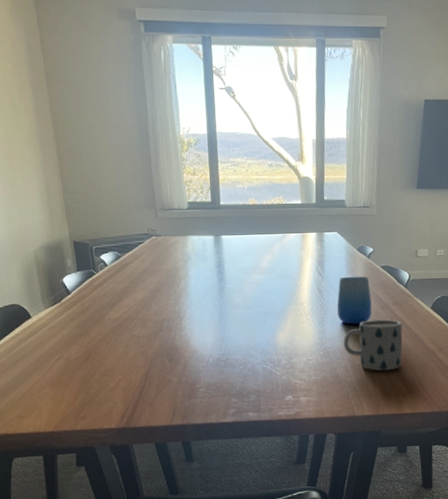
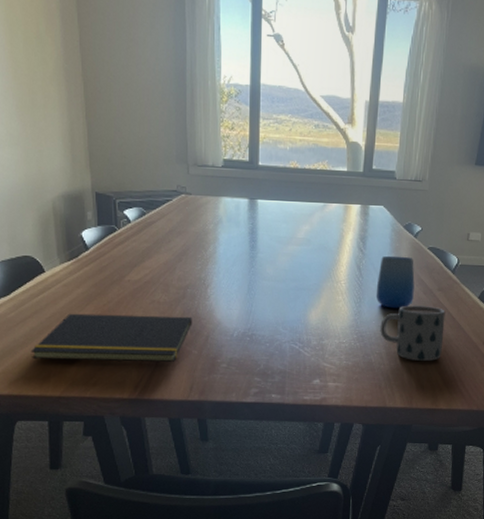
notepad: none [22,347,171,399] -> present [30,313,193,362]

